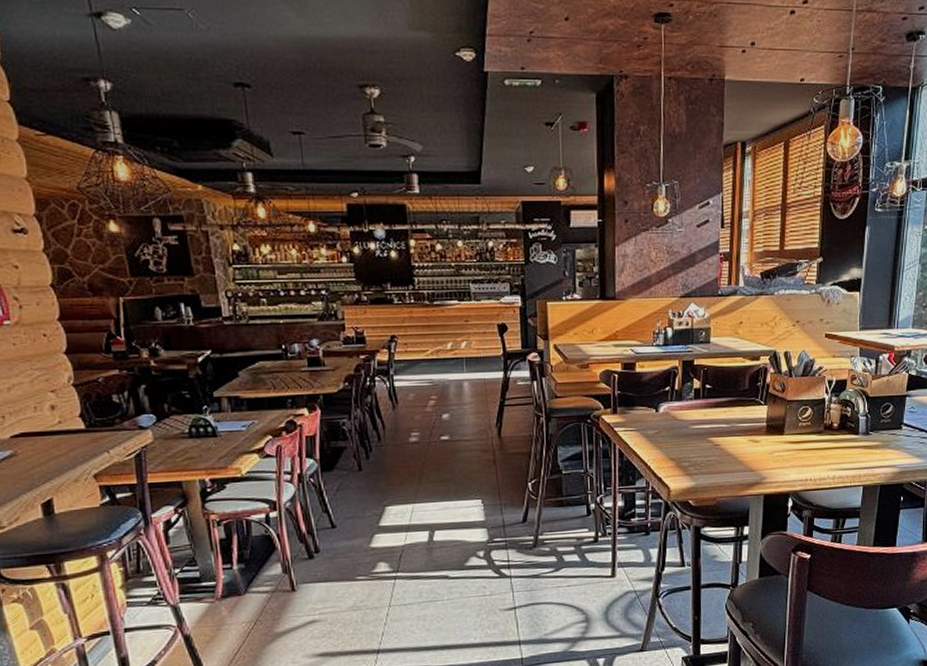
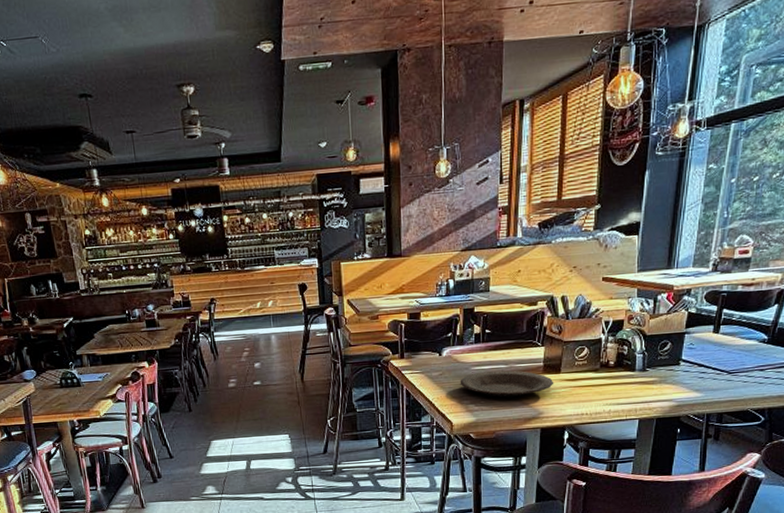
plate: none [678,430,778,460] -> present [460,370,554,398]

